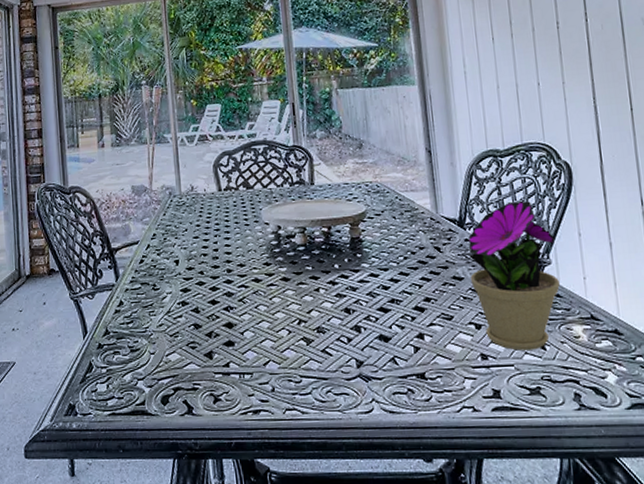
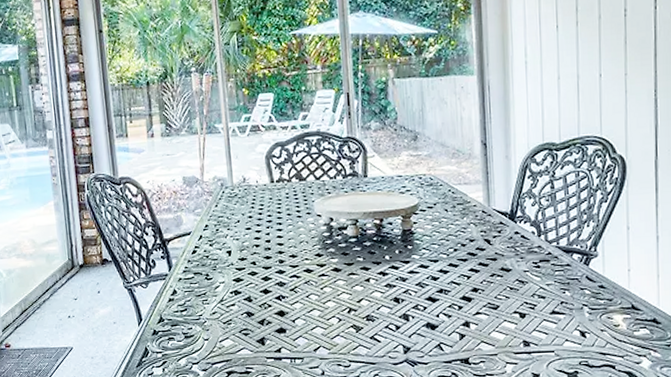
flower pot: present [468,201,560,351] -> none [517,195,604,338]

